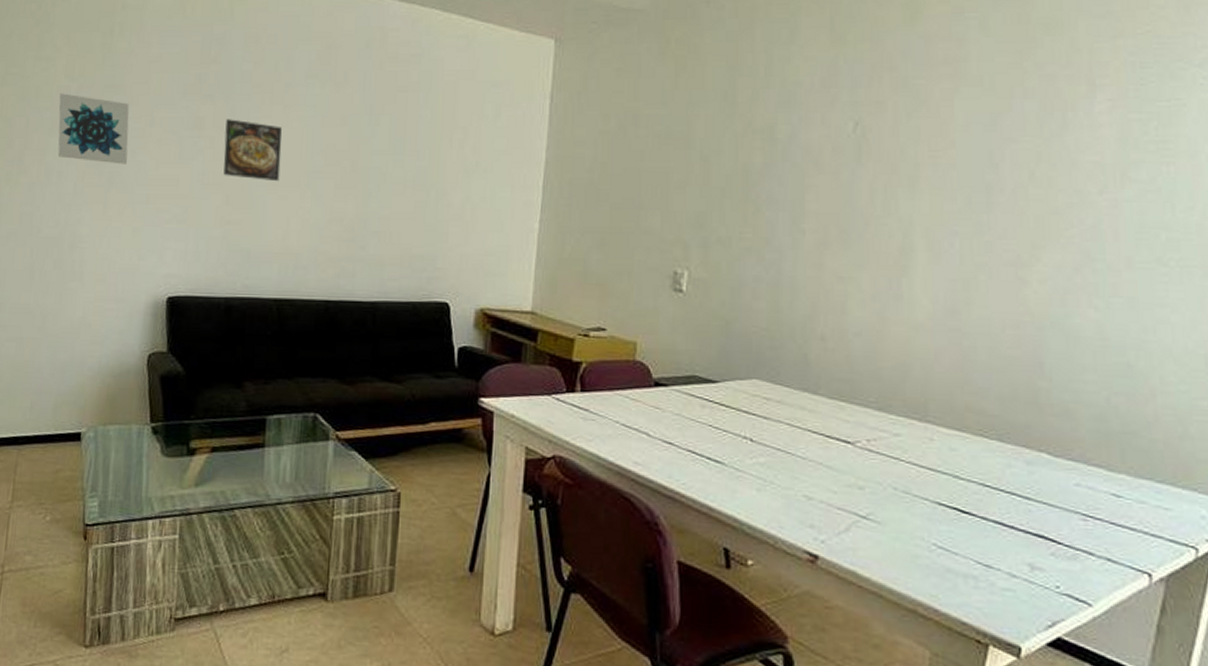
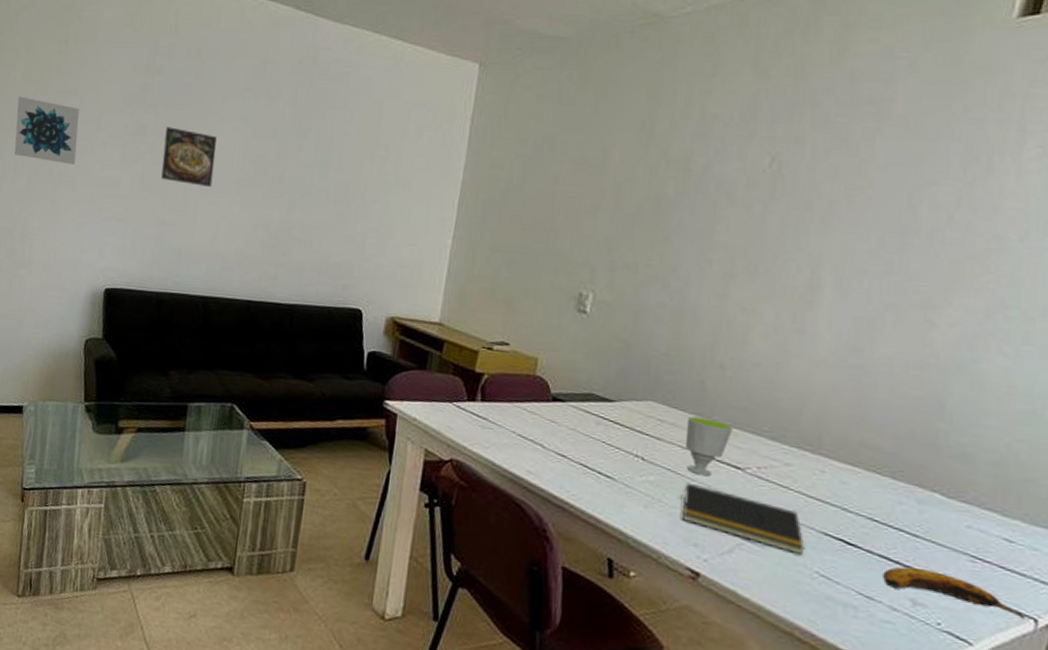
notepad: none [793,461,921,528] -> present [681,482,805,556]
cup: none [794,392,839,454] -> present [686,416,733,477]
banana: none [999,531,1140,575] -> present [883,566,1026,620]

